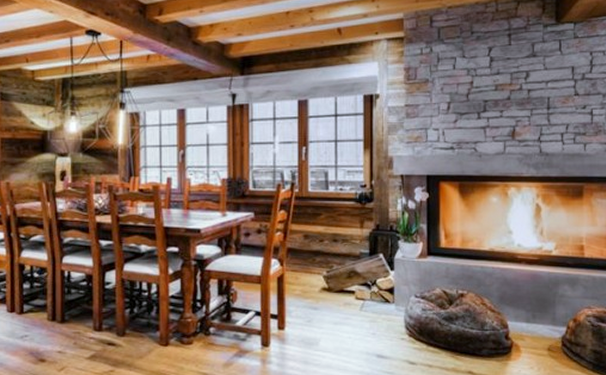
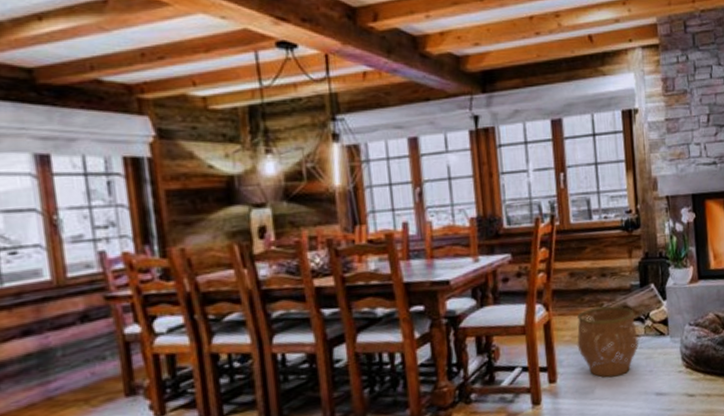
basket: none [306,269,363,333] -> present [577,306,638,378]

